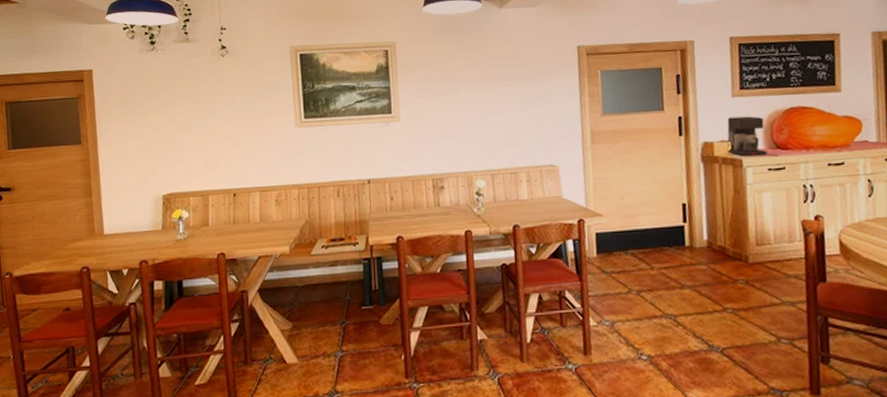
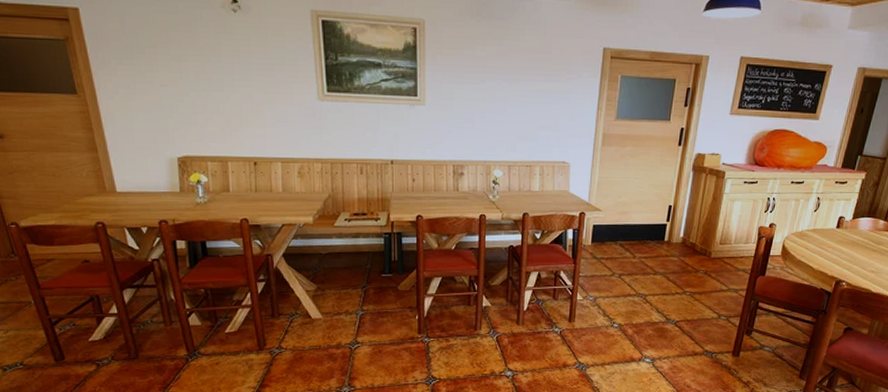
coffee maker: present [727,116,768,156] -> none [715,133,751,170]

